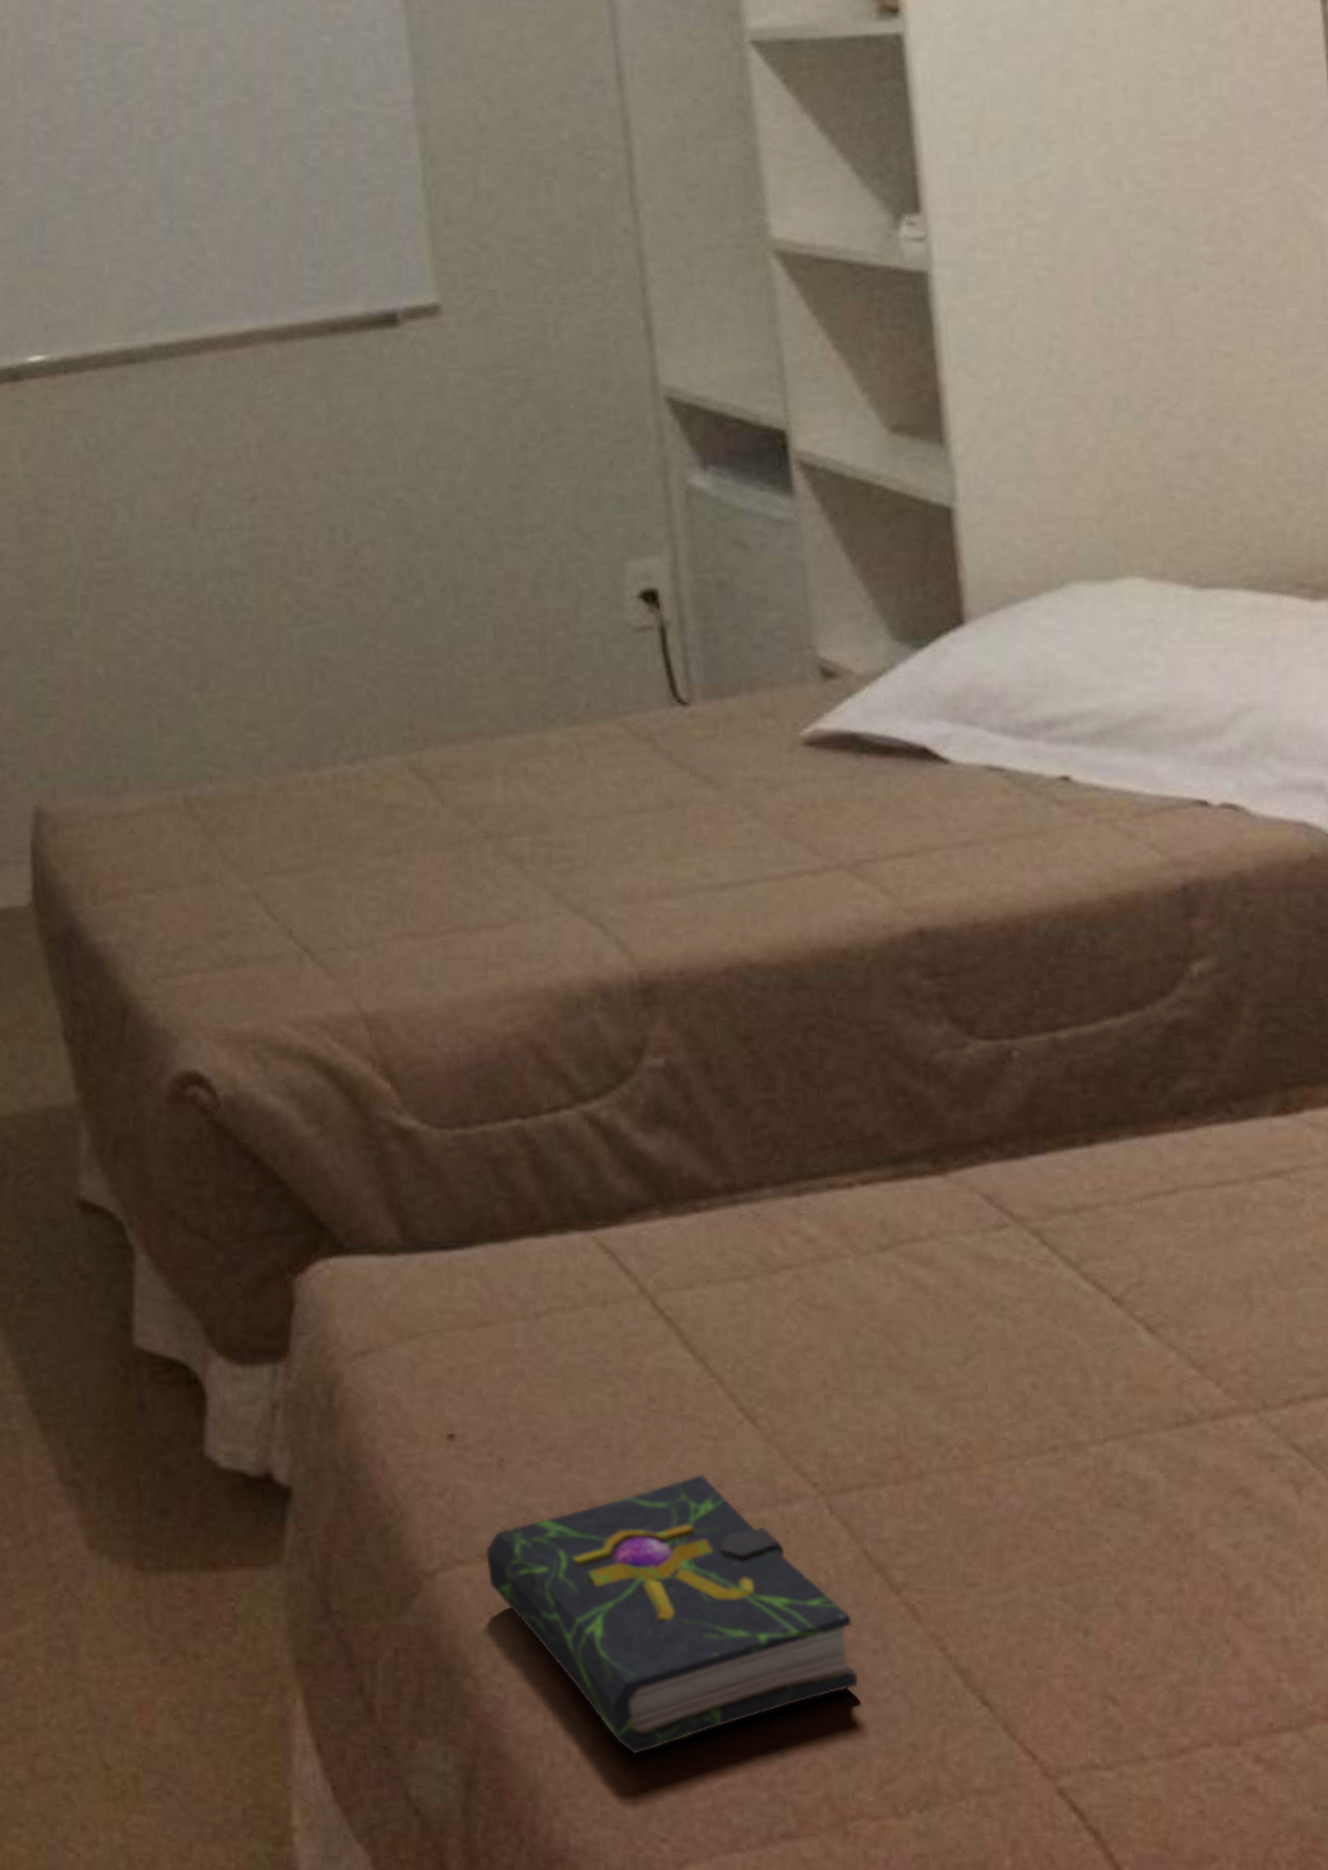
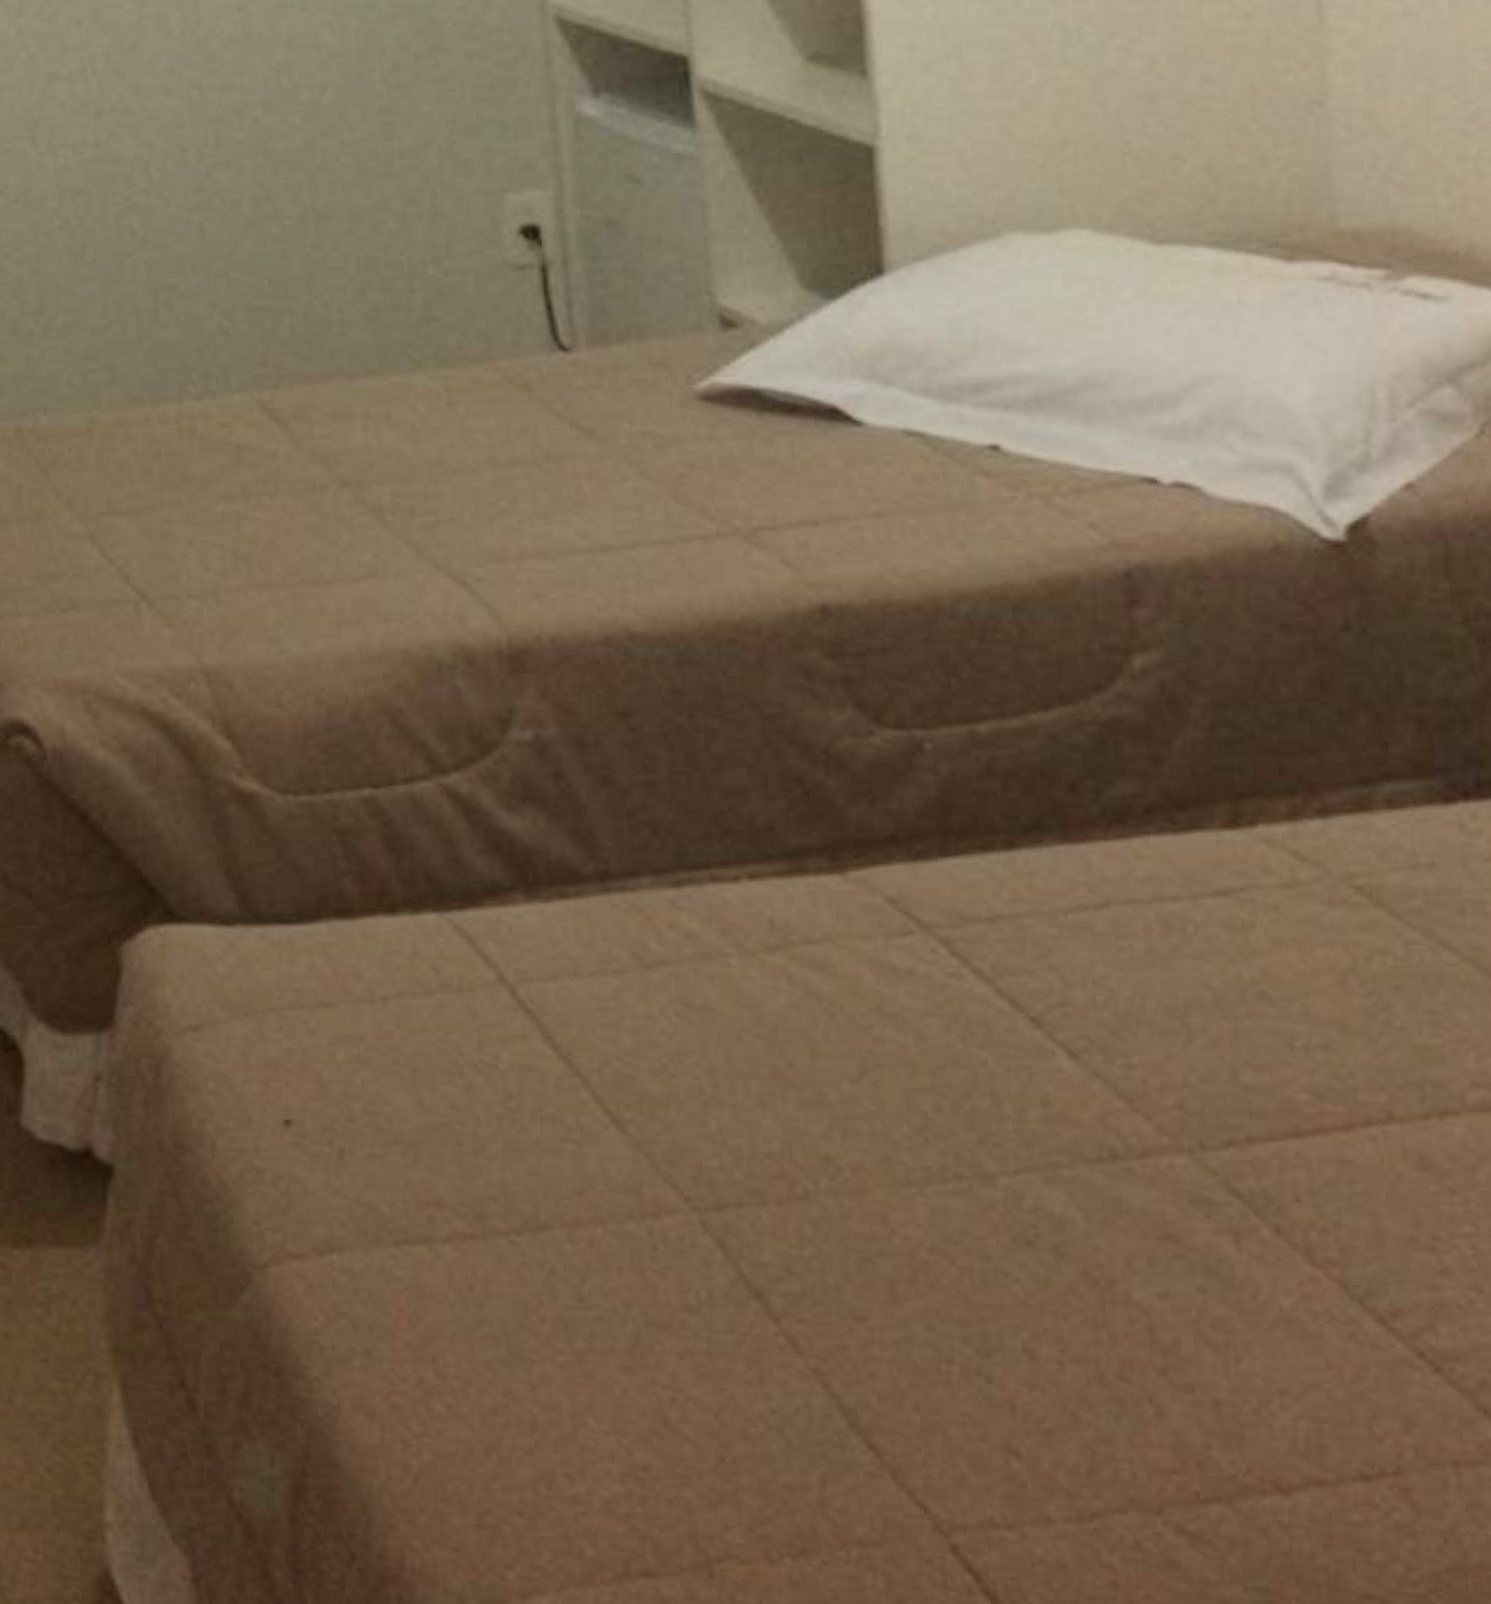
book: present [485,1474,860,1755] -> none [321,1180,731,1475]

